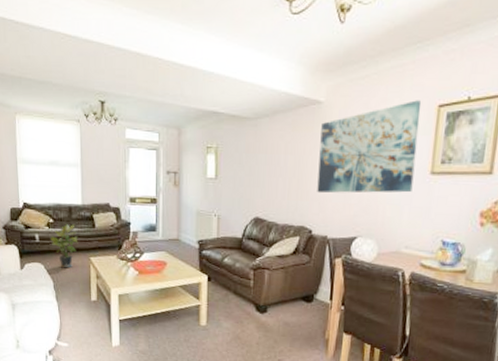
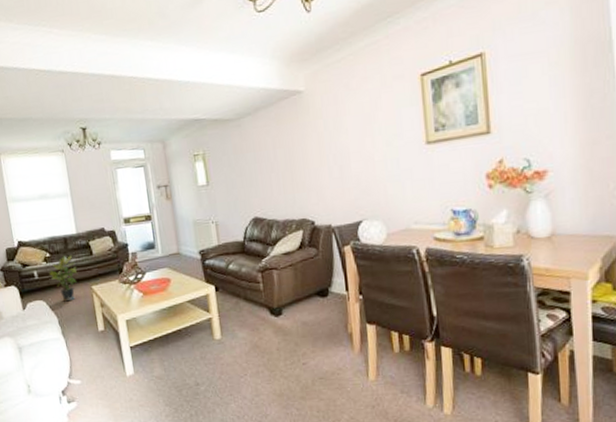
wall art: present [317,100,422,193] -> none [305,73,411,183]

